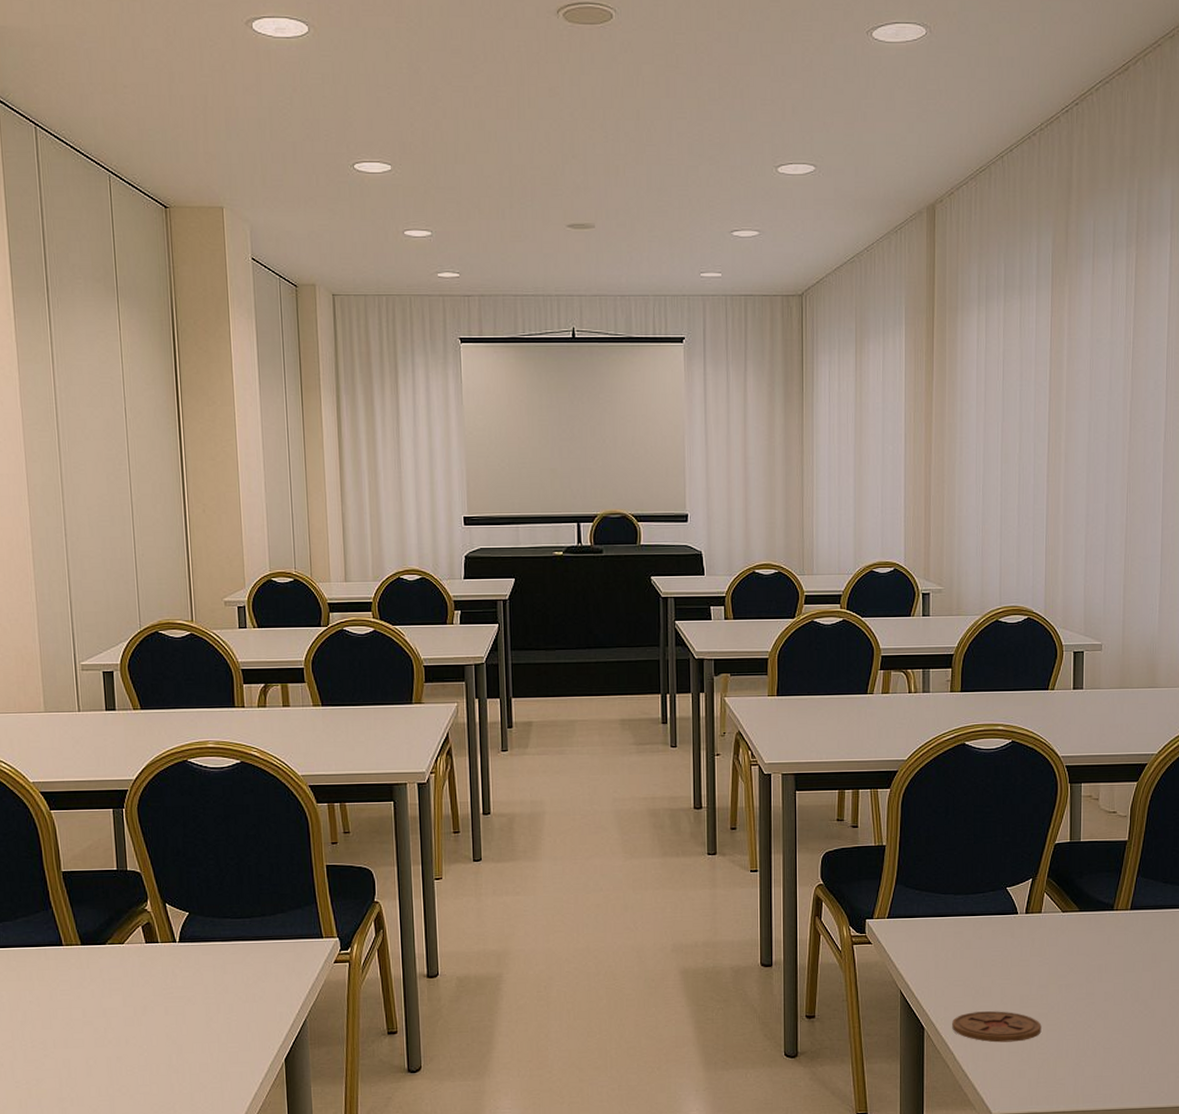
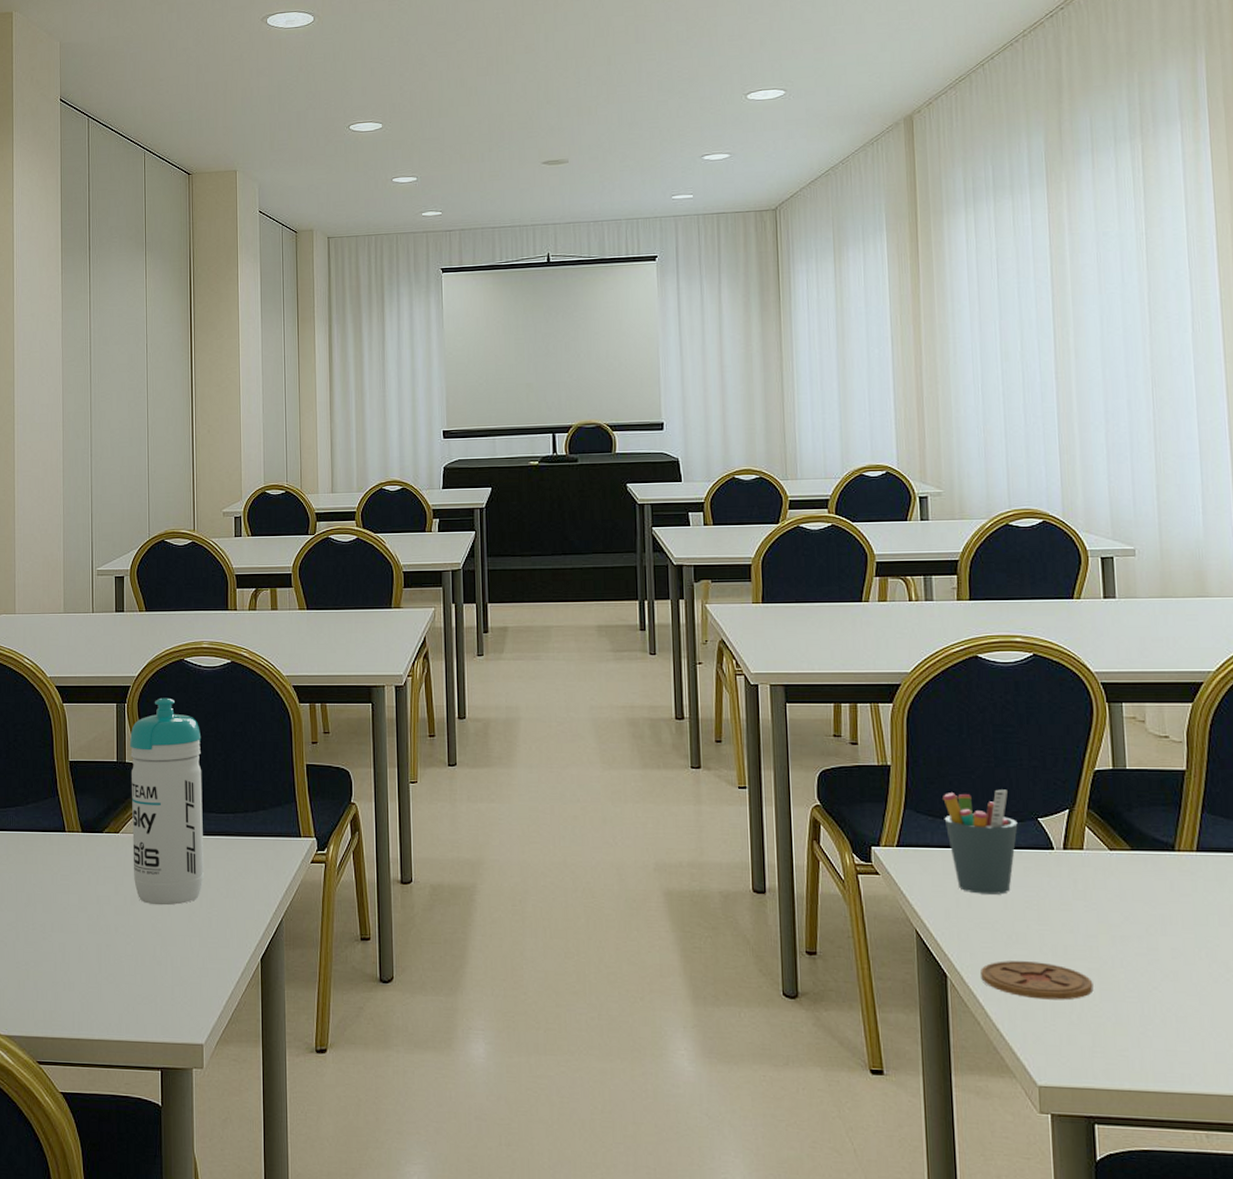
water bottle: none [130,801,221,1014] -> present [129,698,204,906]
pen holder: none [929,863,990,956] -> present [943,789,1018,895]

